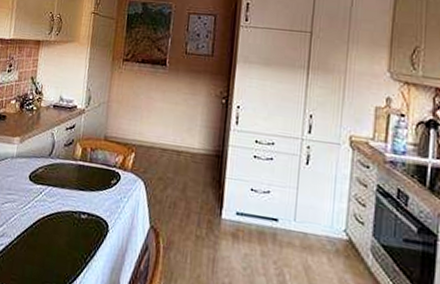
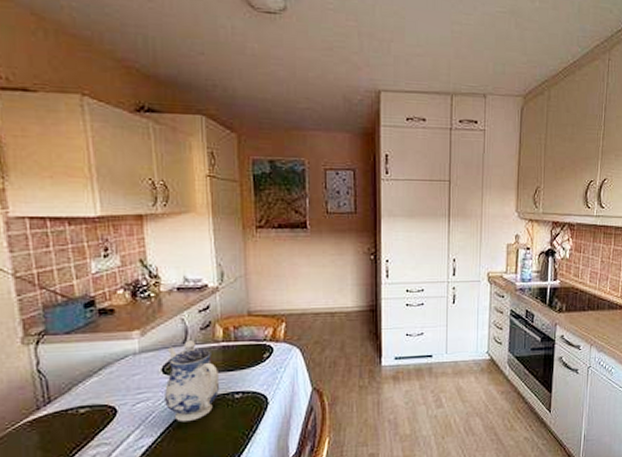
teapot: none [25,154,72,232] -> present [163,340,220,422]

